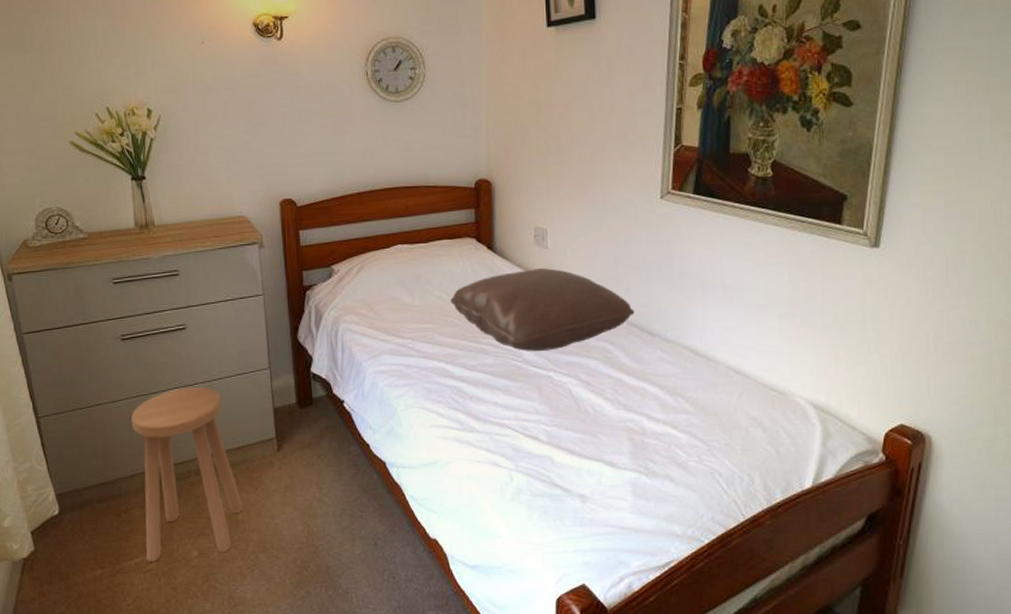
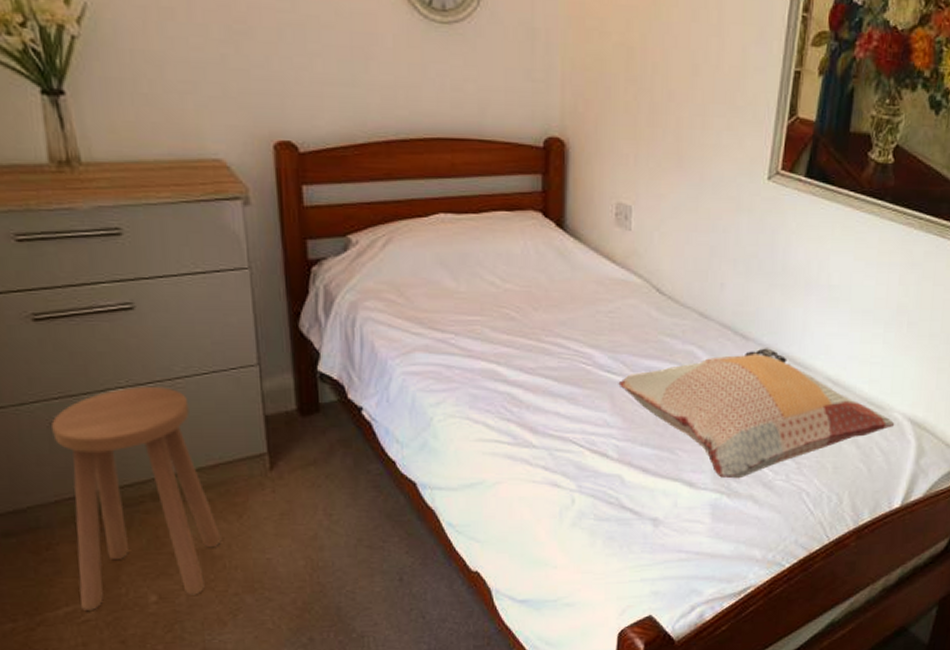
pillow: present [450,268,635,352] -> none [506,254,729,354]
decorative pillow: none [544,342,798,460] -> present [618,348,895,479]

